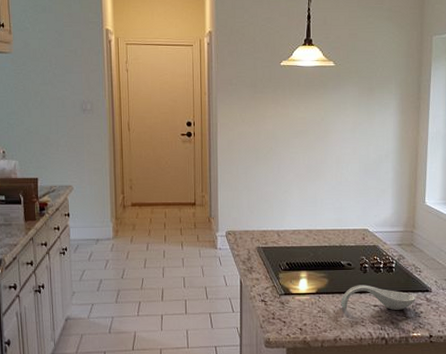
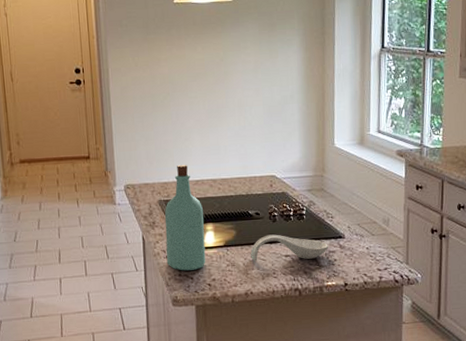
bottle: none [261,214,299,314] -> present [165,164,206,271]

